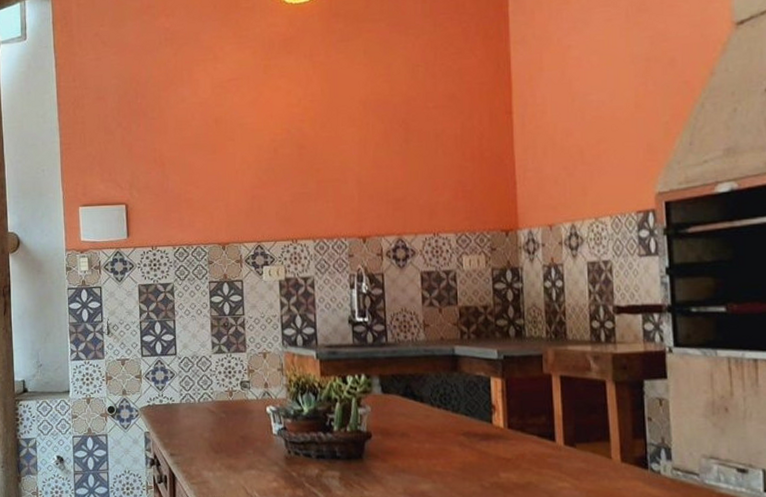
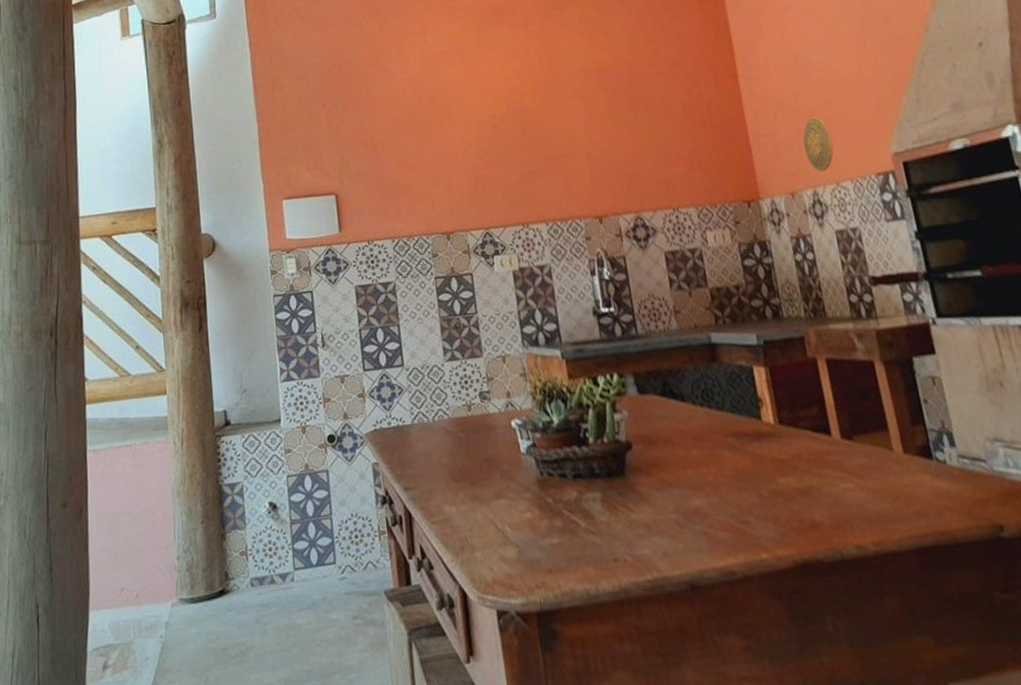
decorative plate: none [568,154,598,207] -> present [803,116,834,172]

